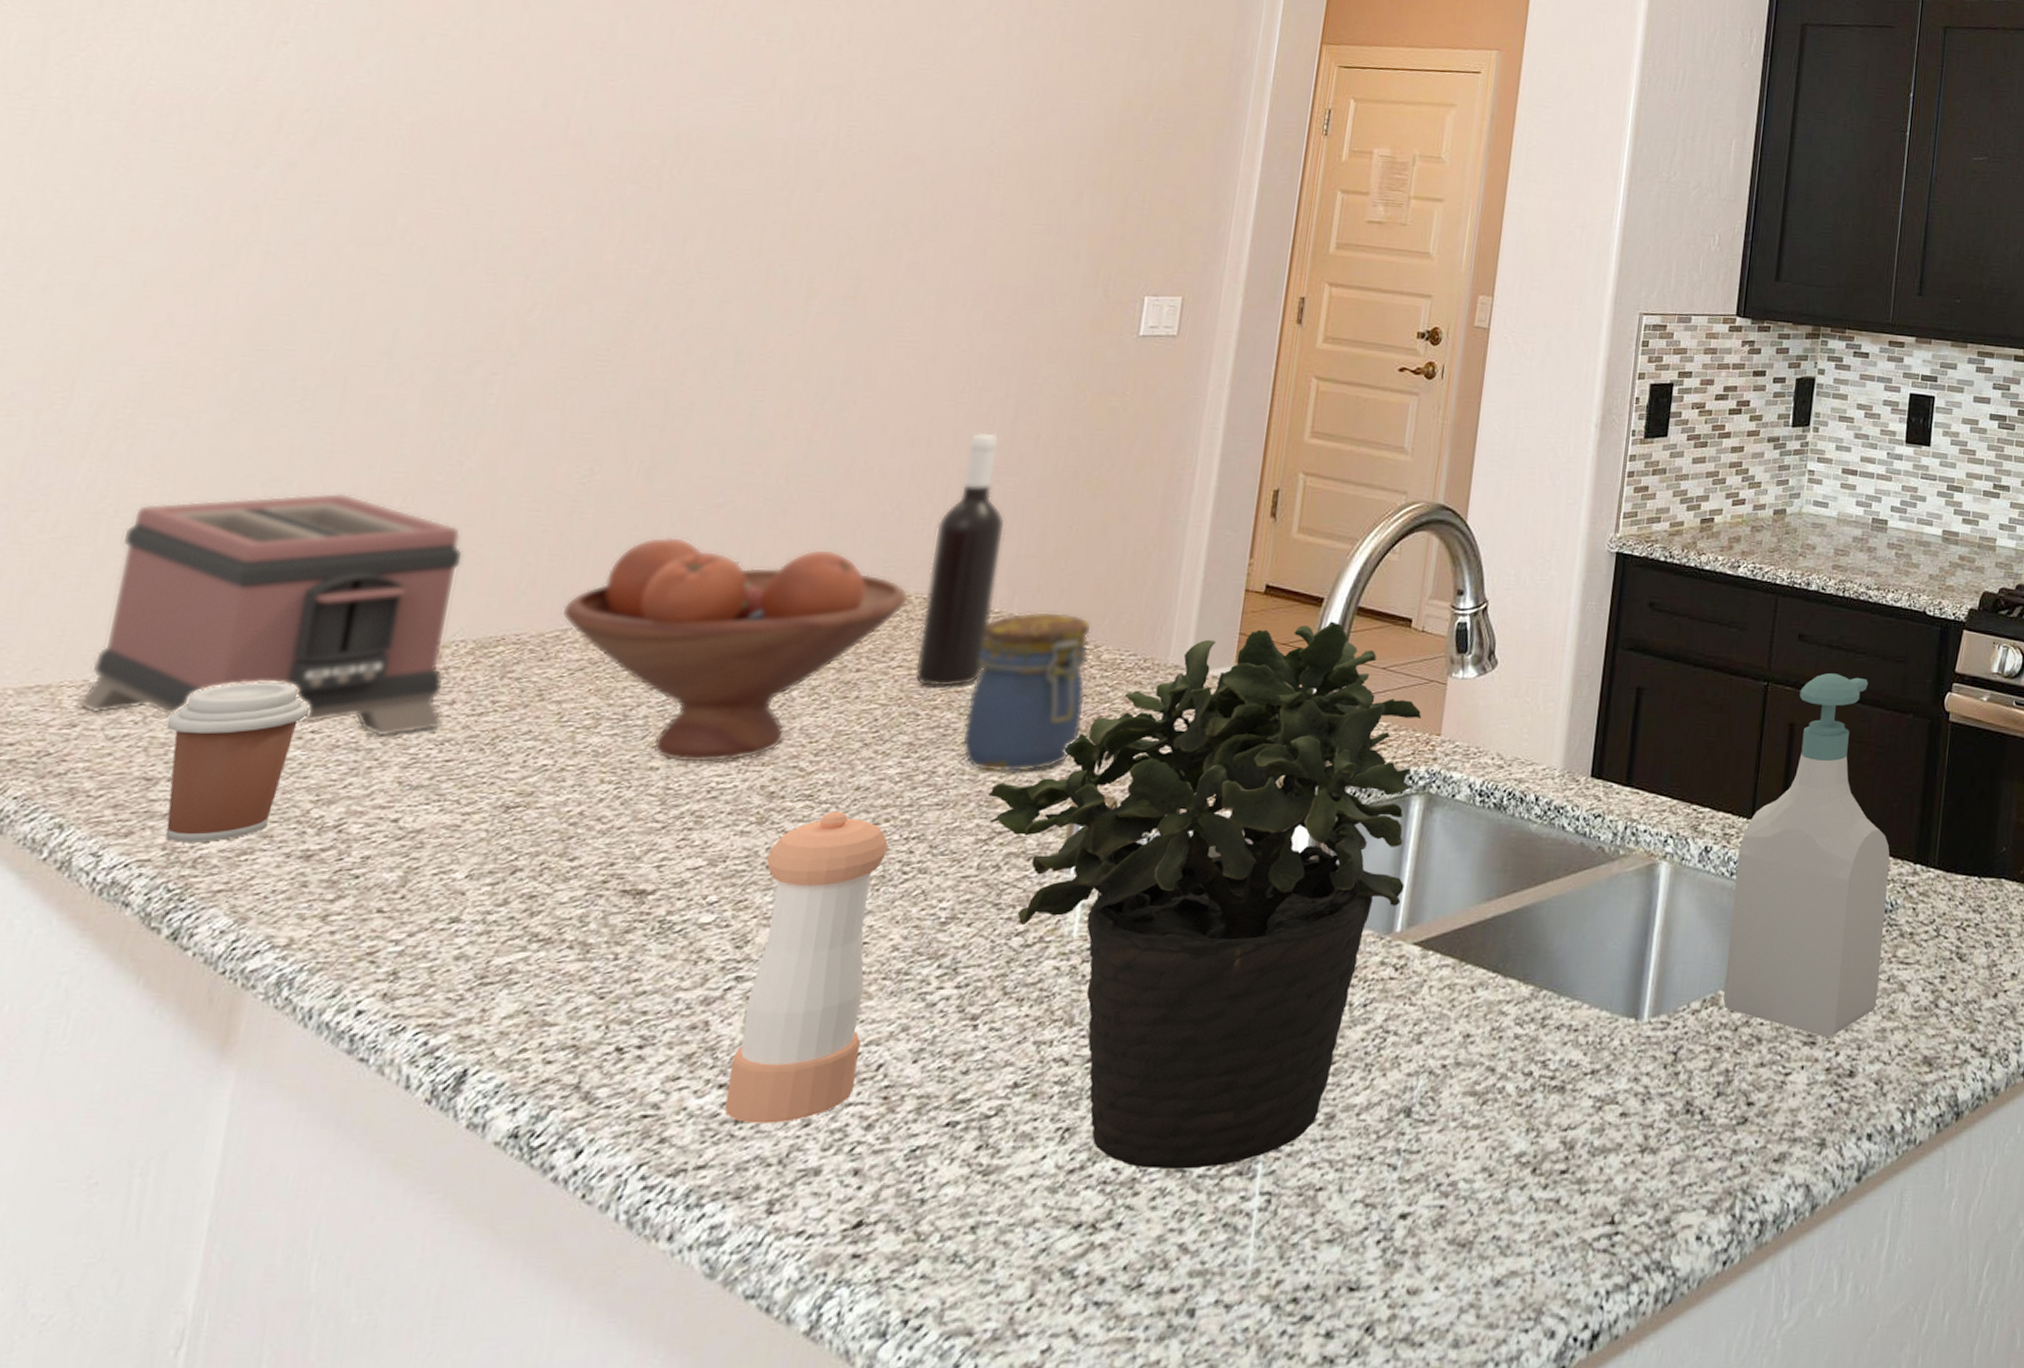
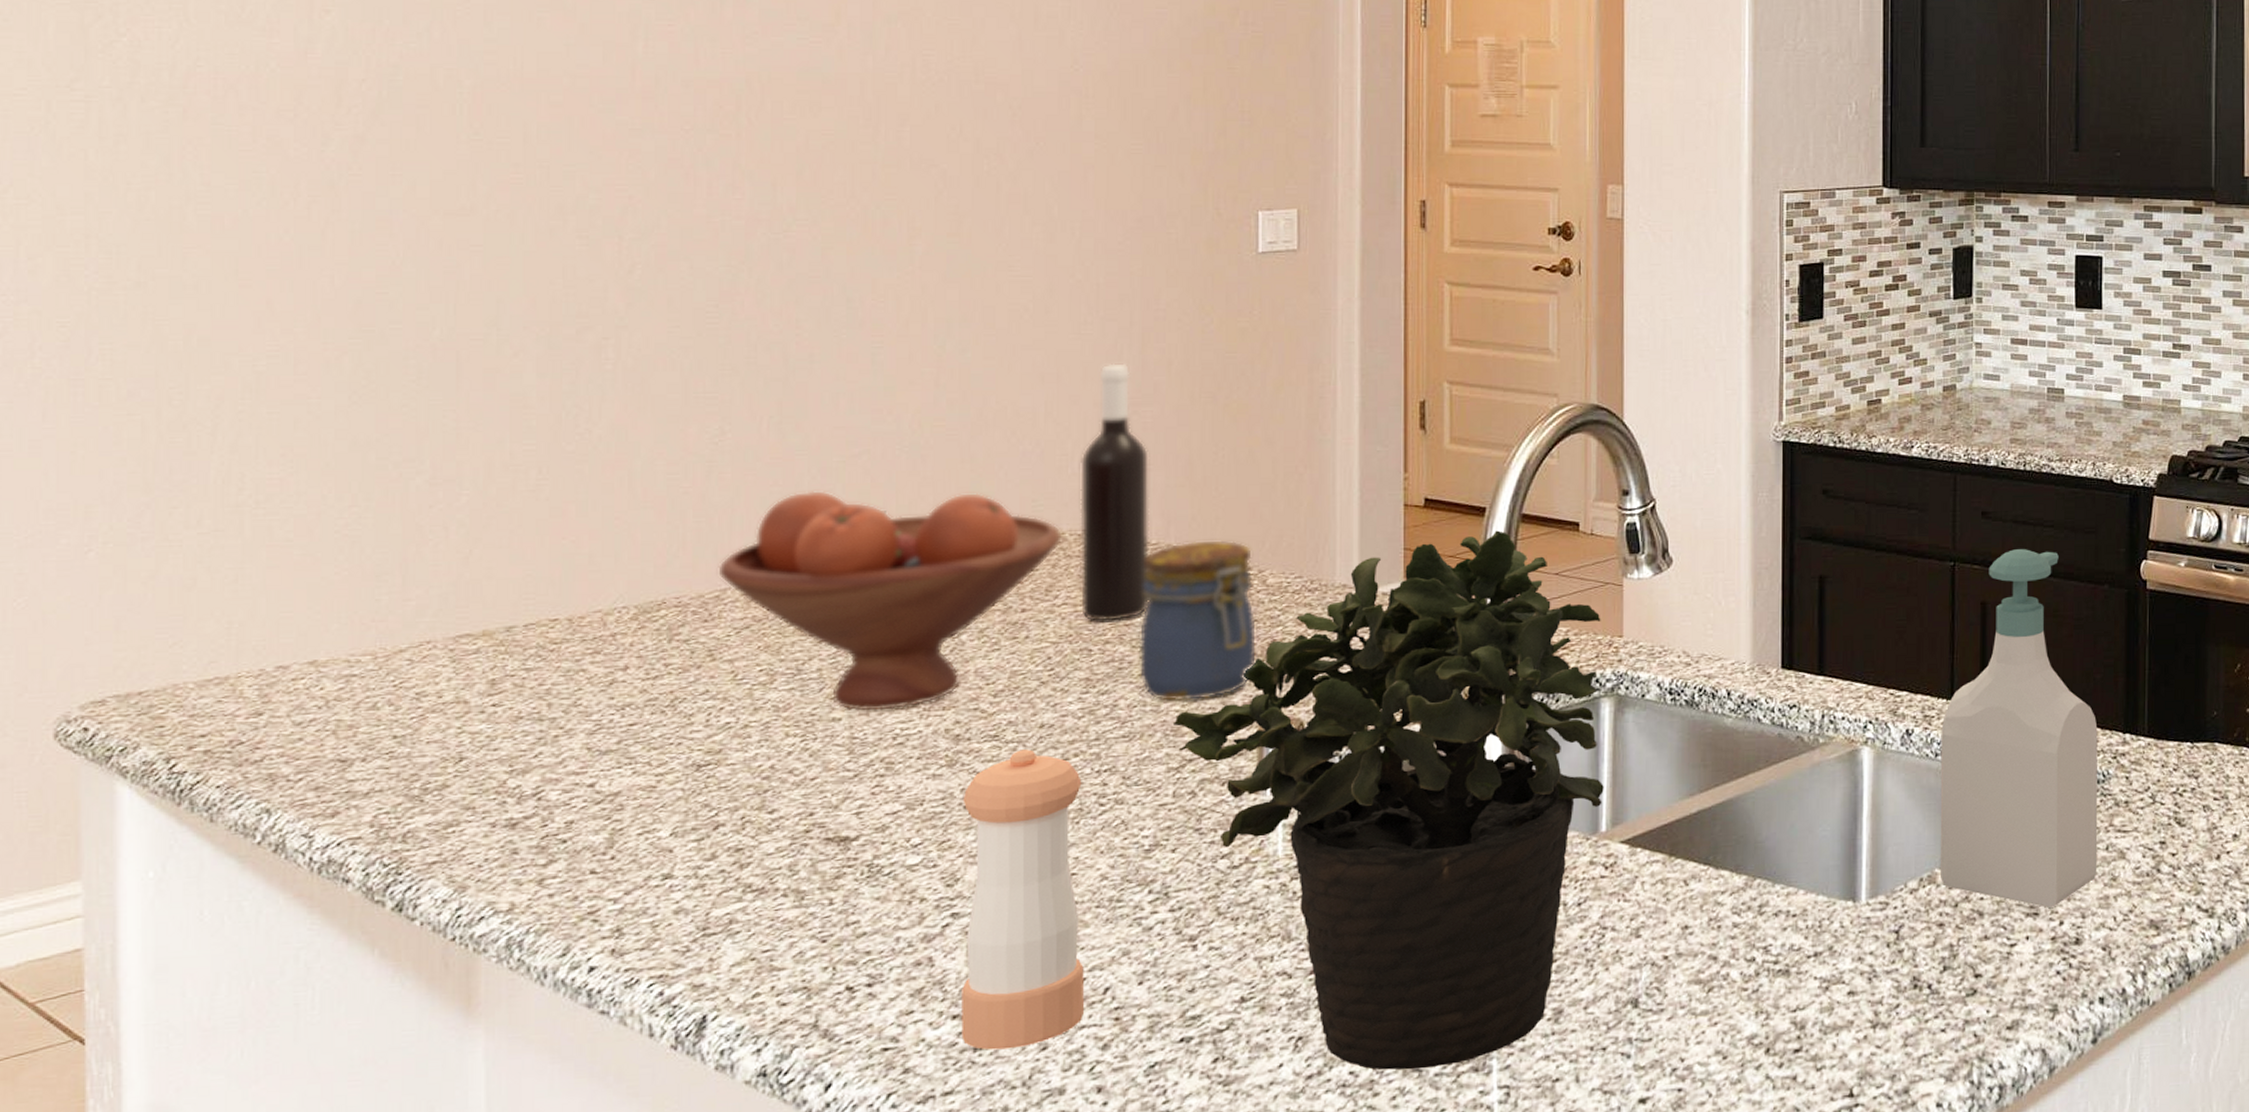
toaster: present [78,492,464,737] -> none [259,469,621,706]
coffee cup: present [165,682,309,843] -> none [348,659,486,819]

